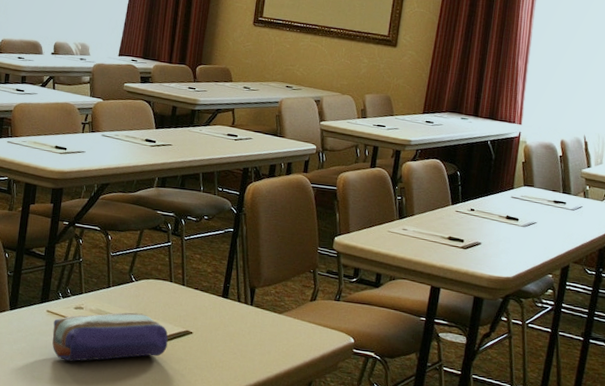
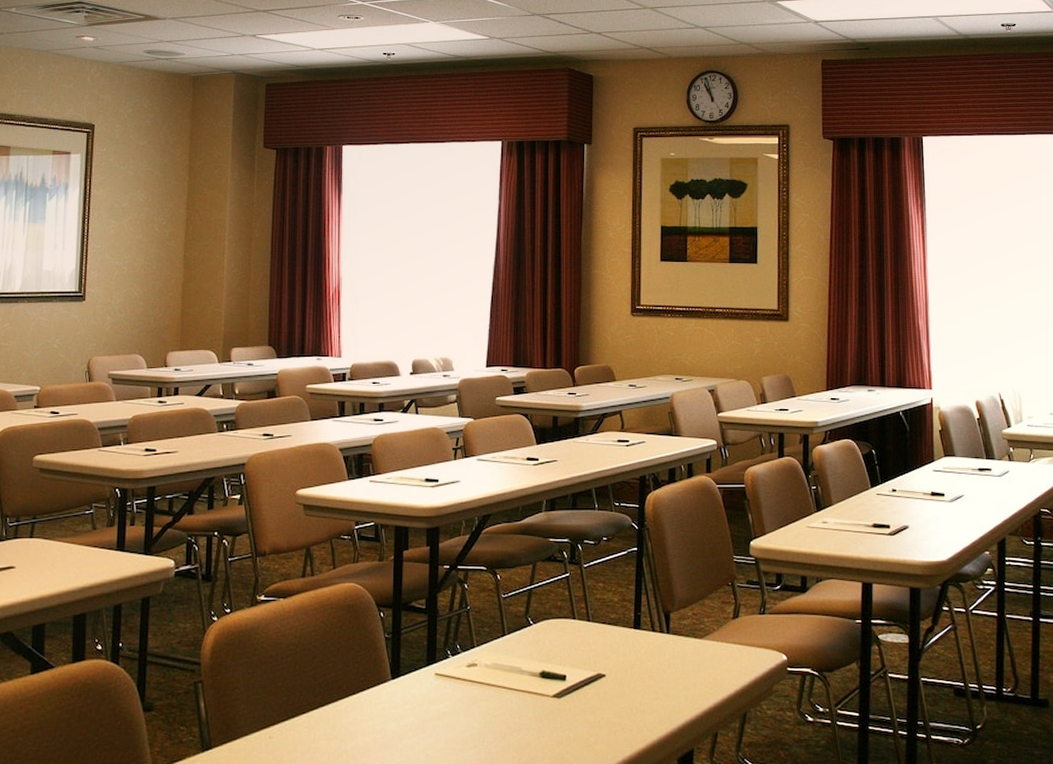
pencil case: present [52,312,168,362] -> none [444,661,578,731]

